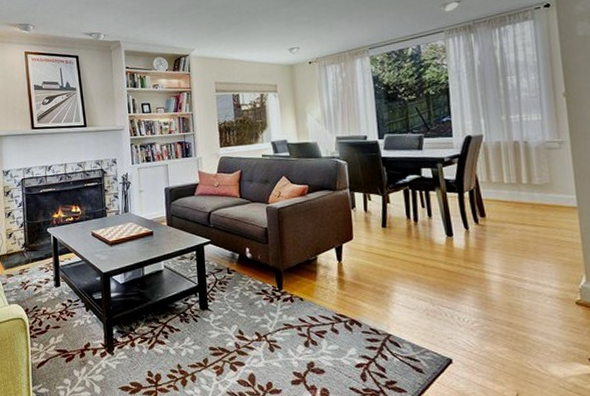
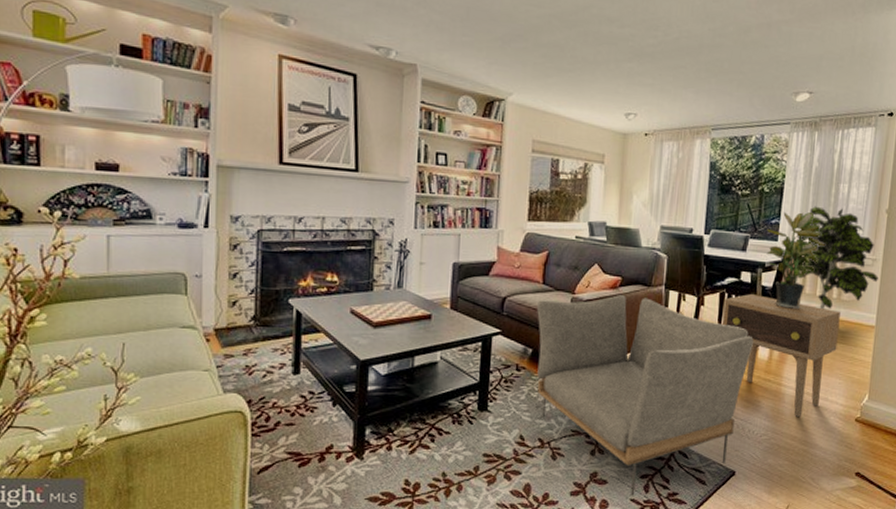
armchair: none [238,201,447,384] -> present [537,295,753,496]
side table: none [409,188,539,302] -> present [721,294,840,417]
potted plant: none [440,107,503,198] -> present [766,212,825,309]
indoor plant: none [472,98,570,196] -> present [792,206,879,310]

